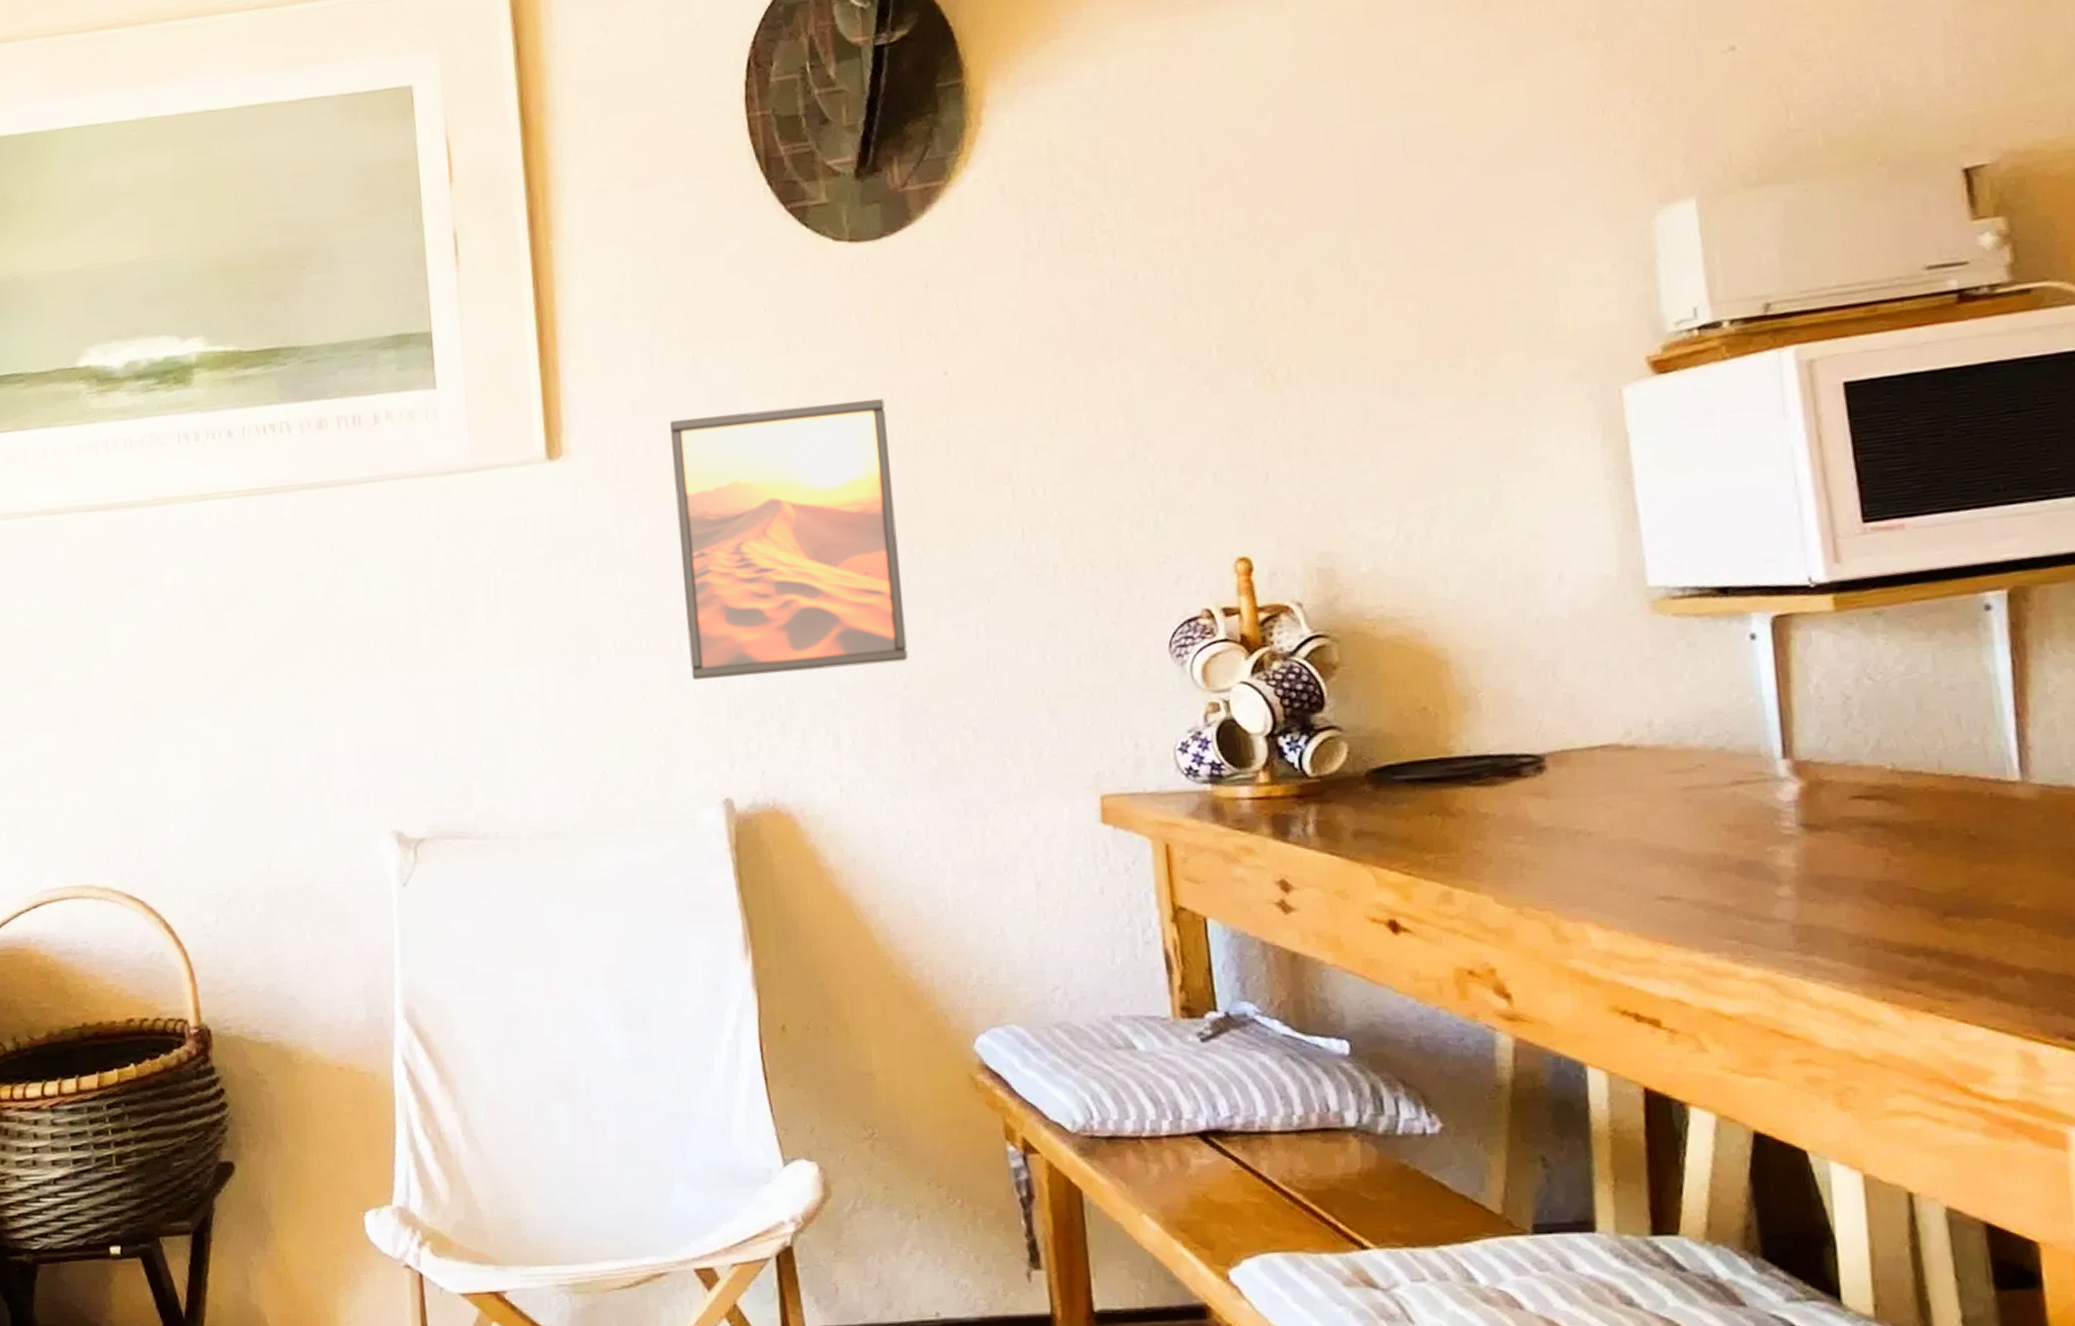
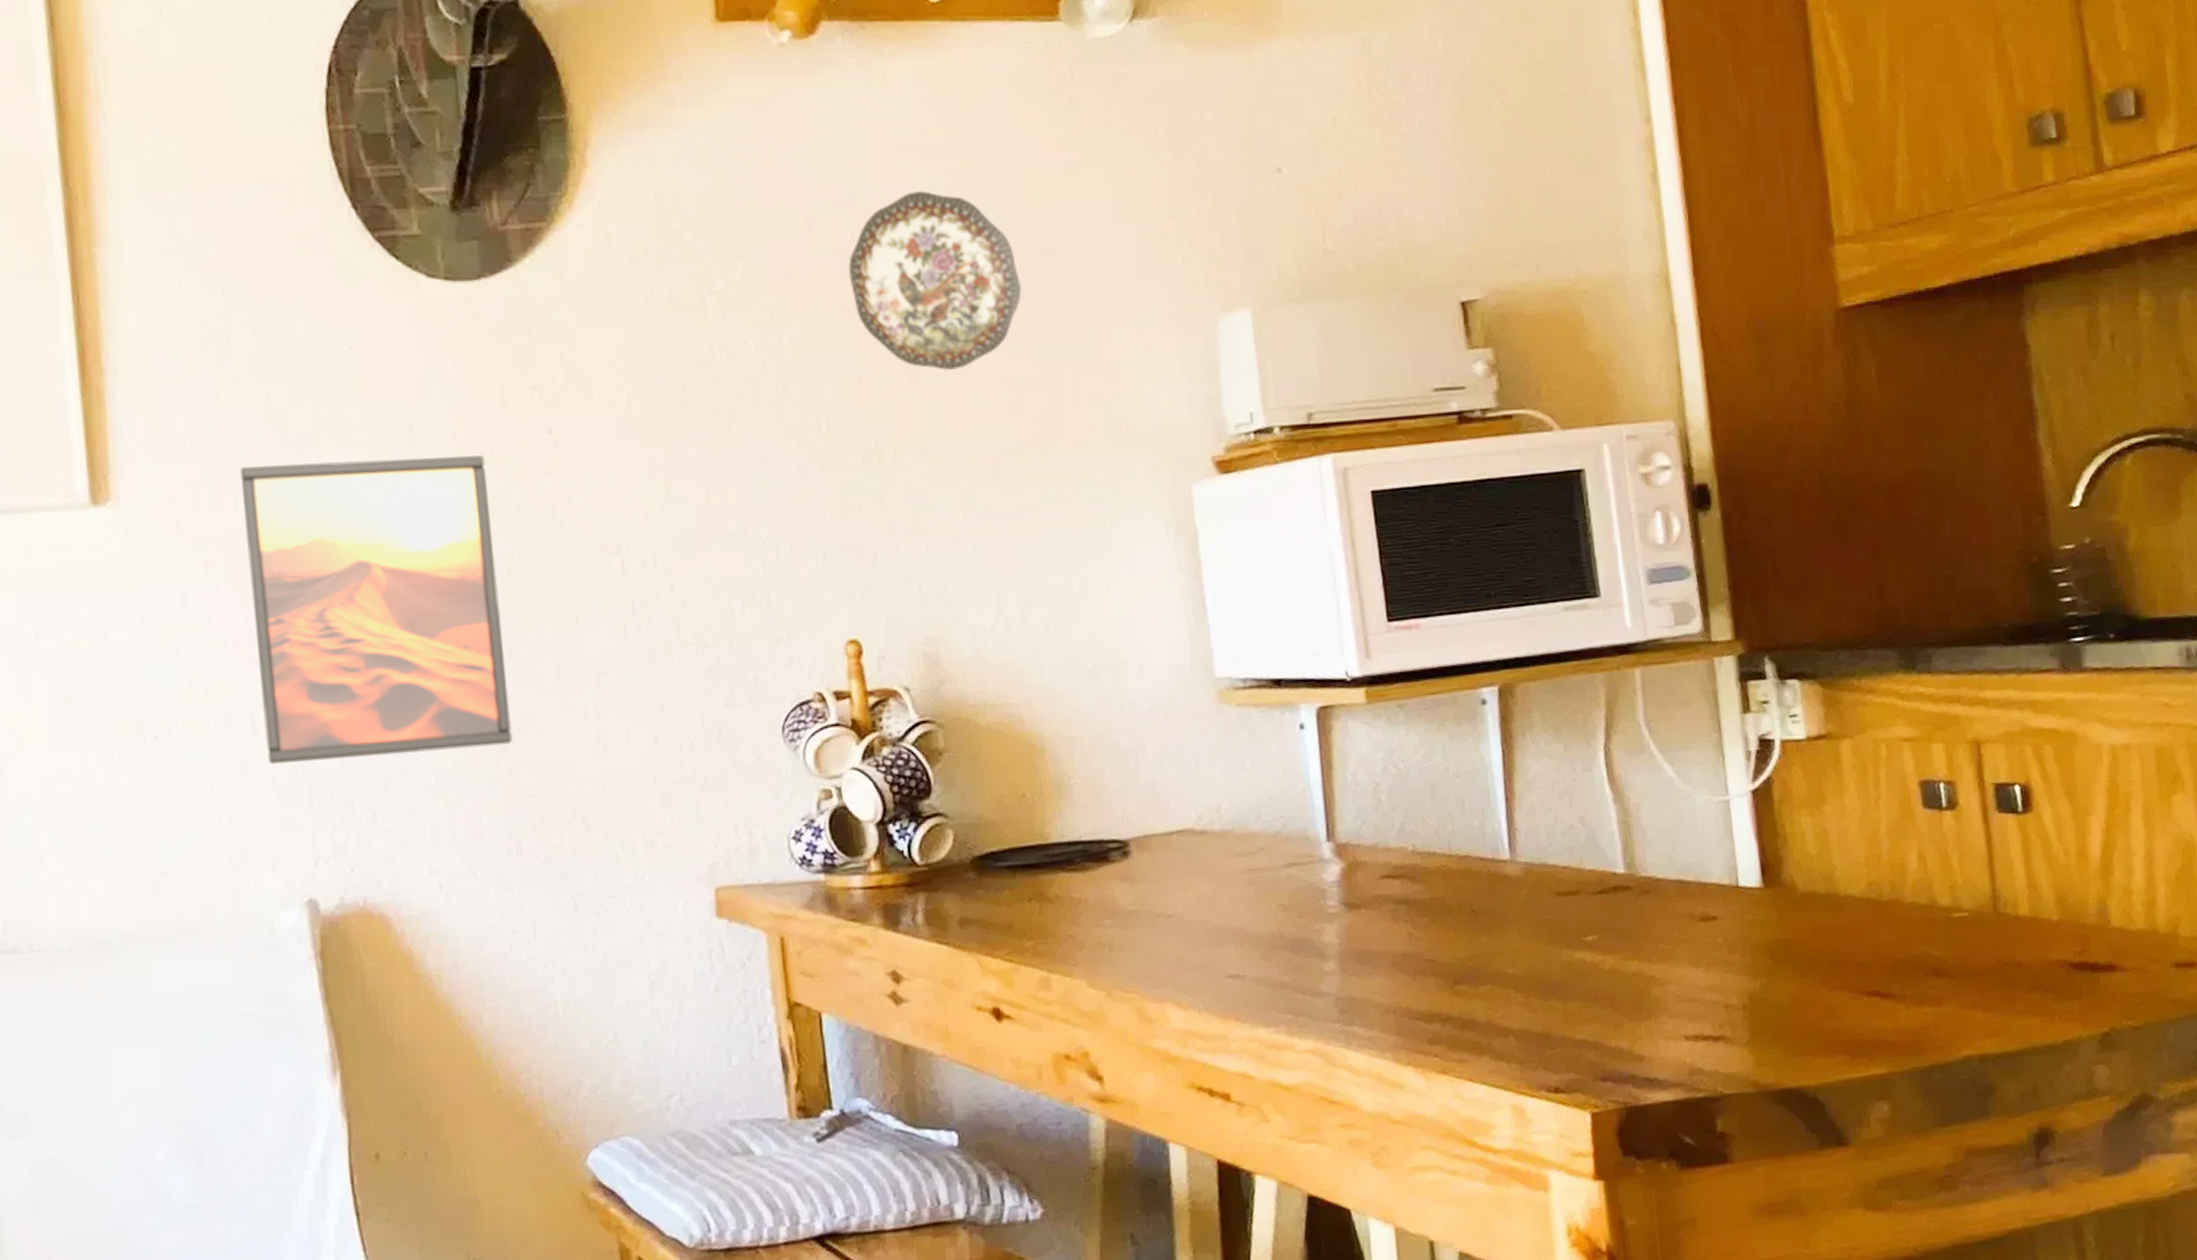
decorative plate: none [1241,112,1430,288] -> present [848,191,1022,370]

